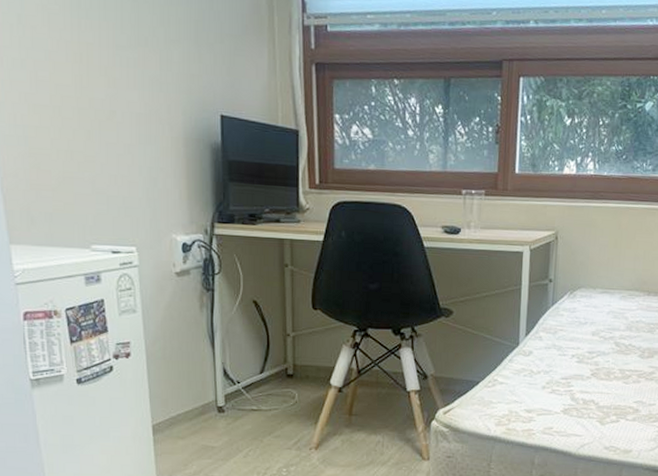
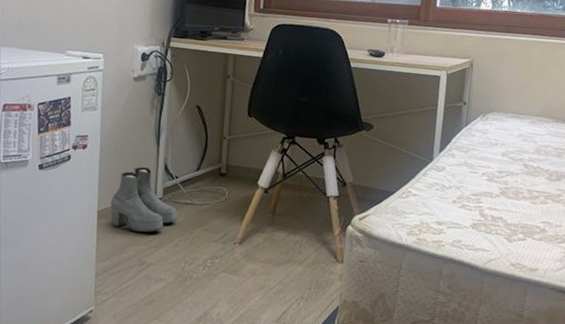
boots: none [166,373,244,445] -> present [111,167,178,233]

